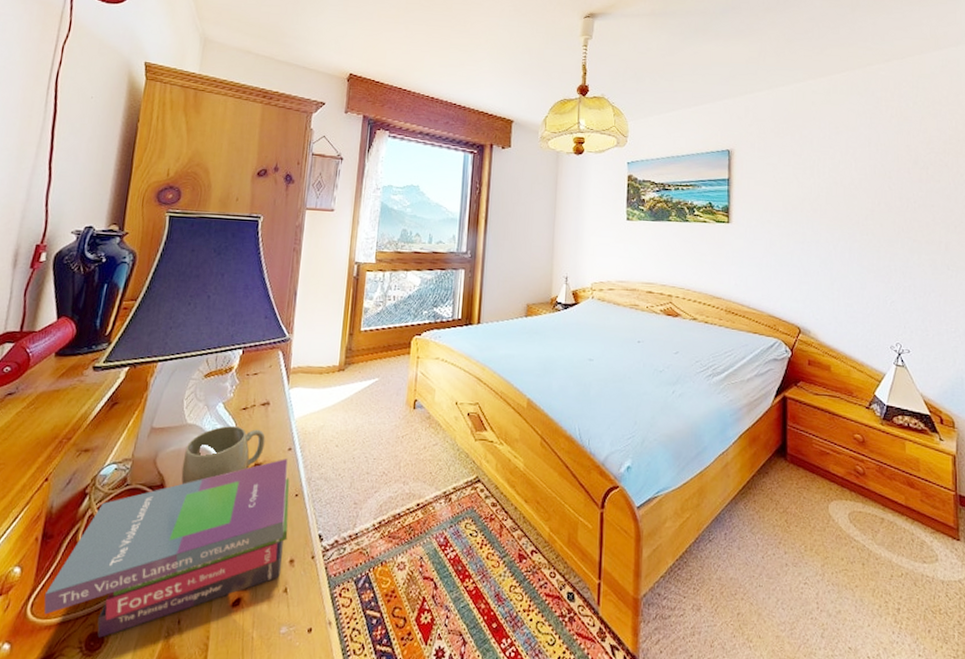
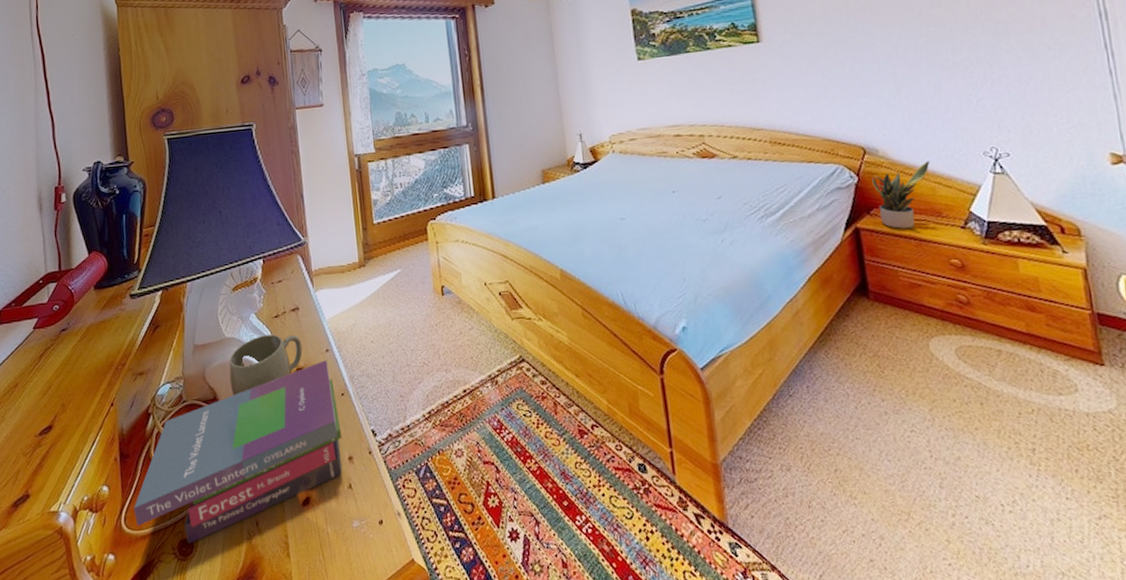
potted plant: none [802,347,849,402] -> present [872,161,930,229]

